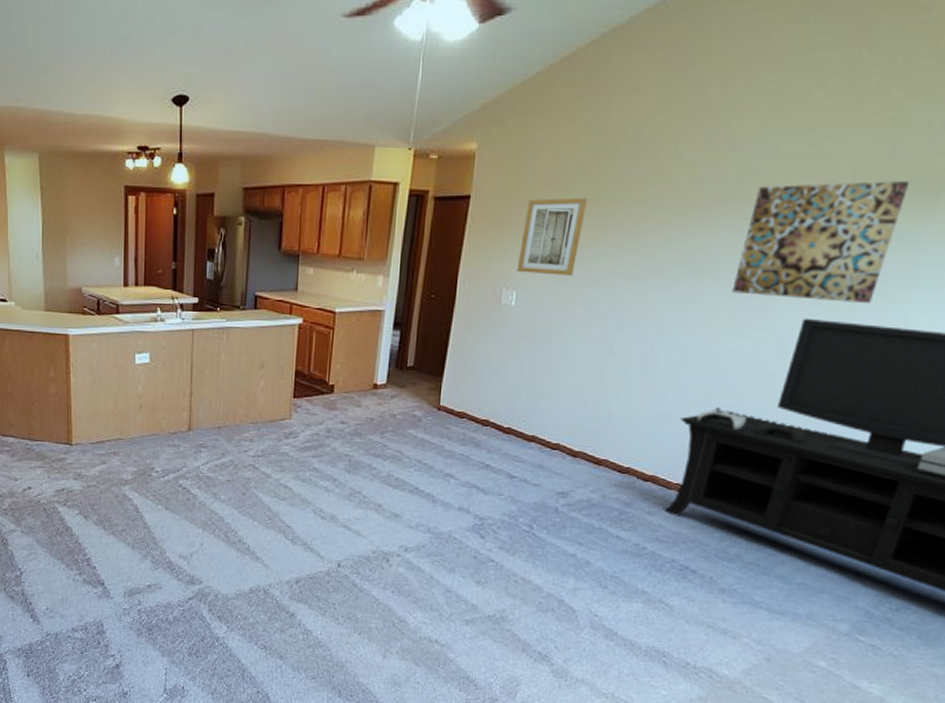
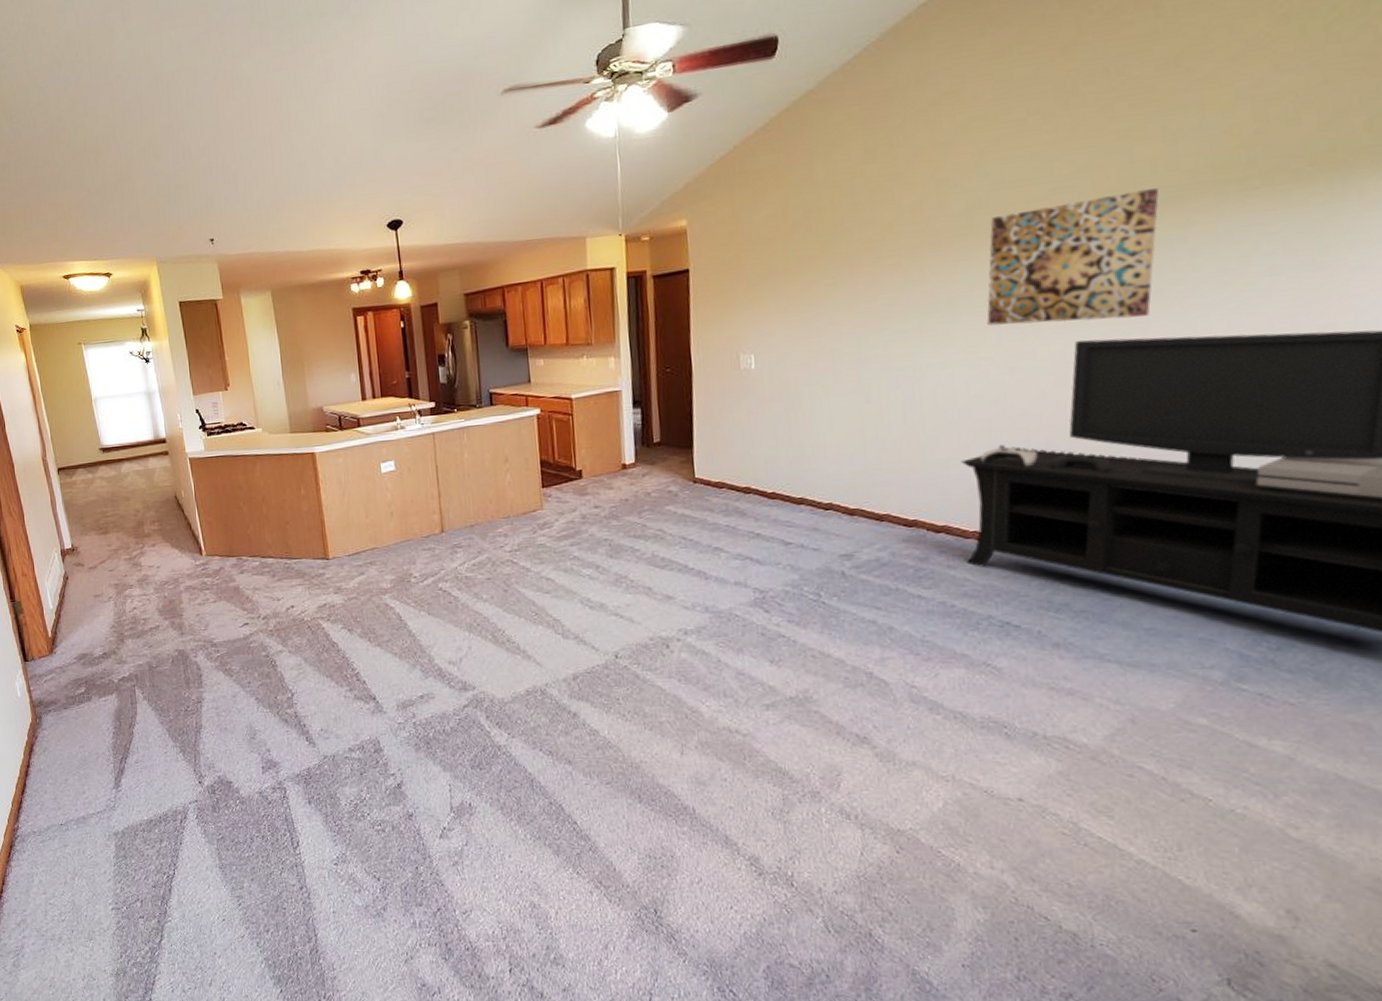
wall art: present [516,198,587,276] -> none [749,254,811,336]

